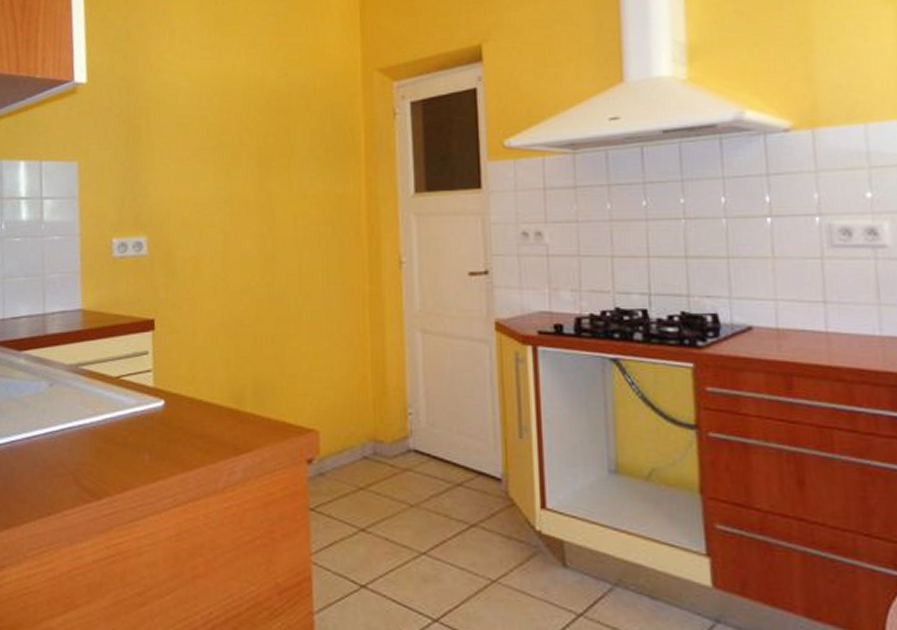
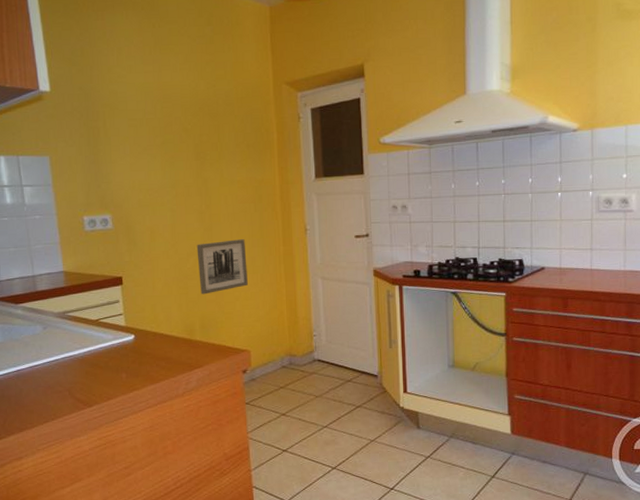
wall art: none [253,273,319,348] -> present [196,239,248,295]

